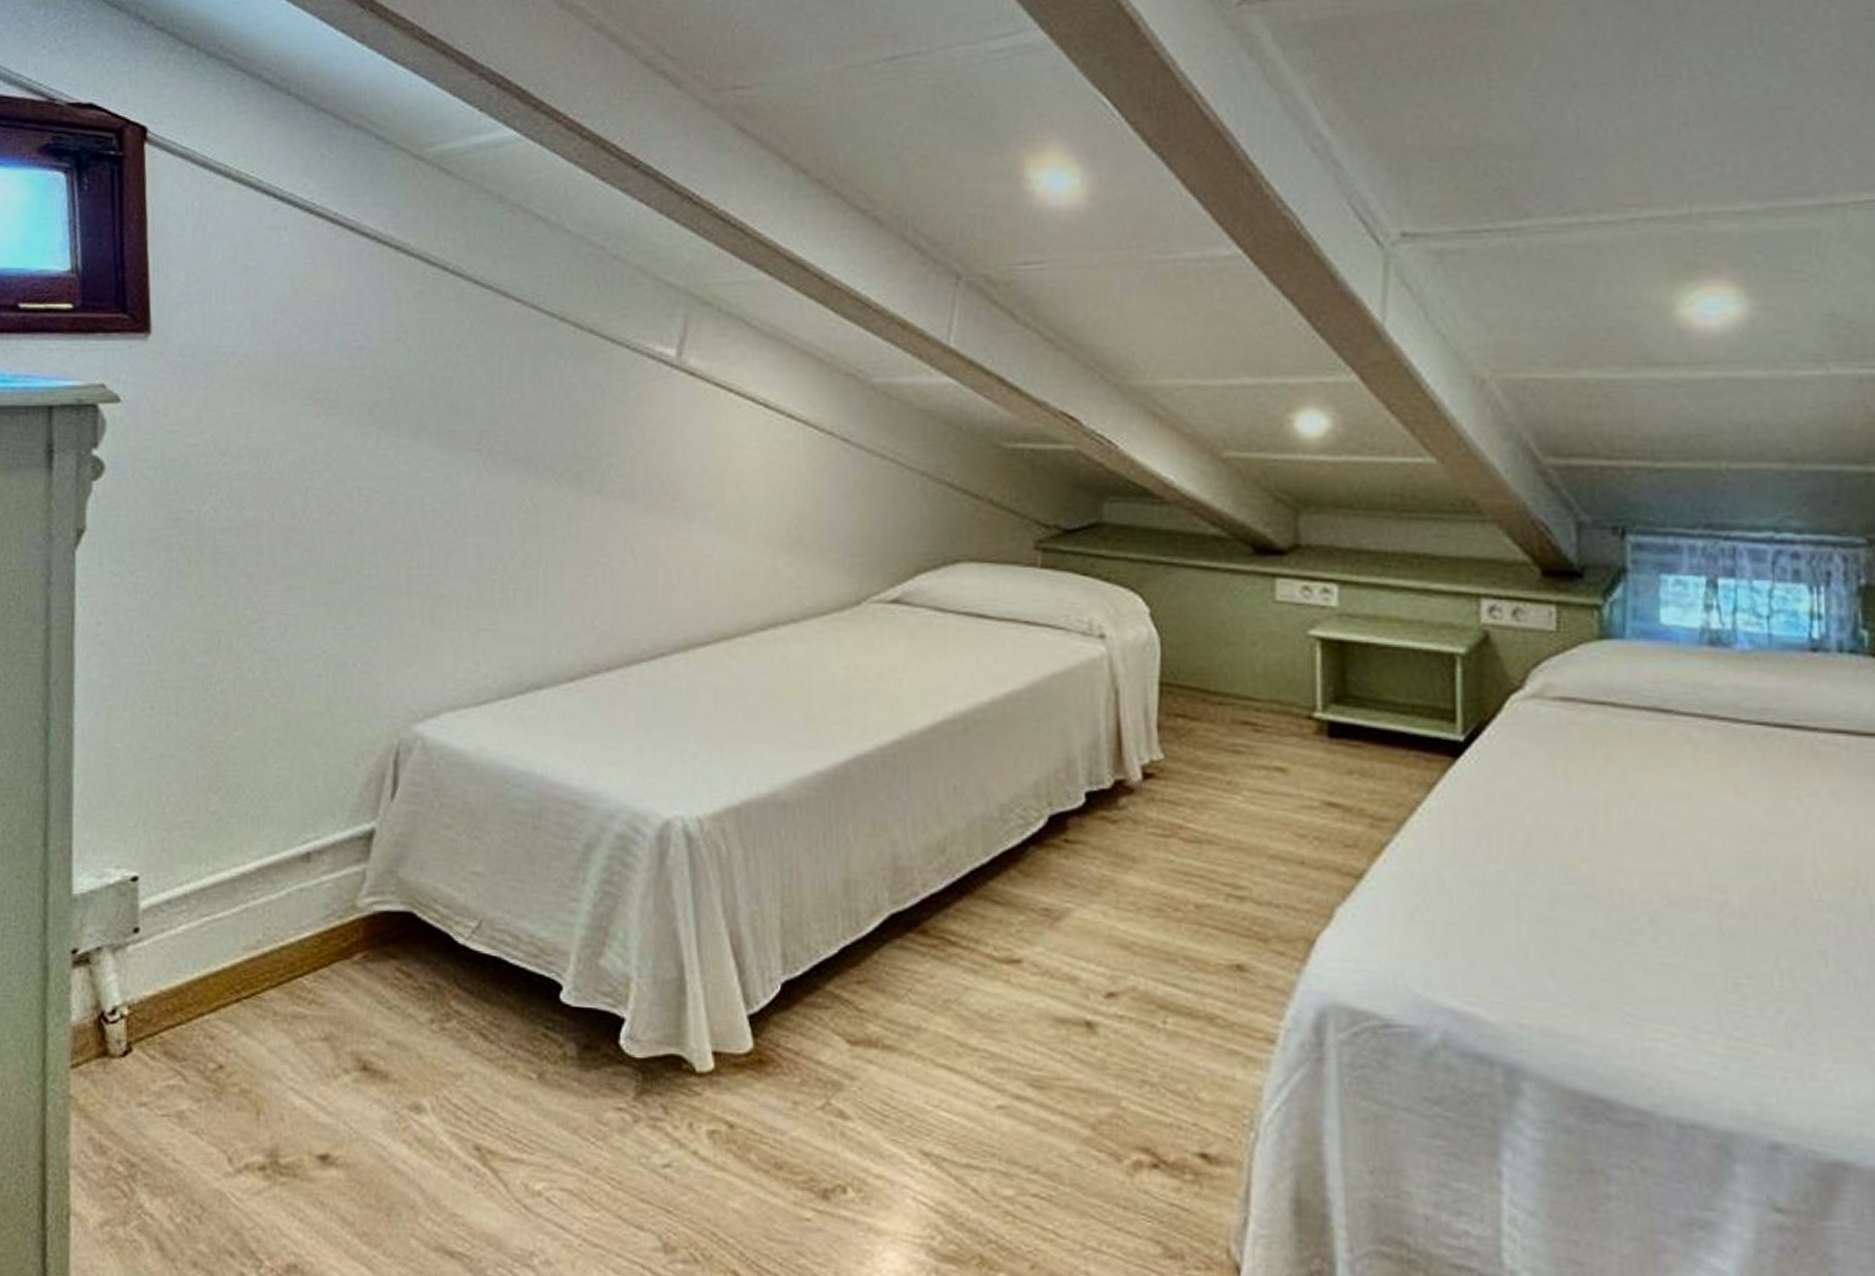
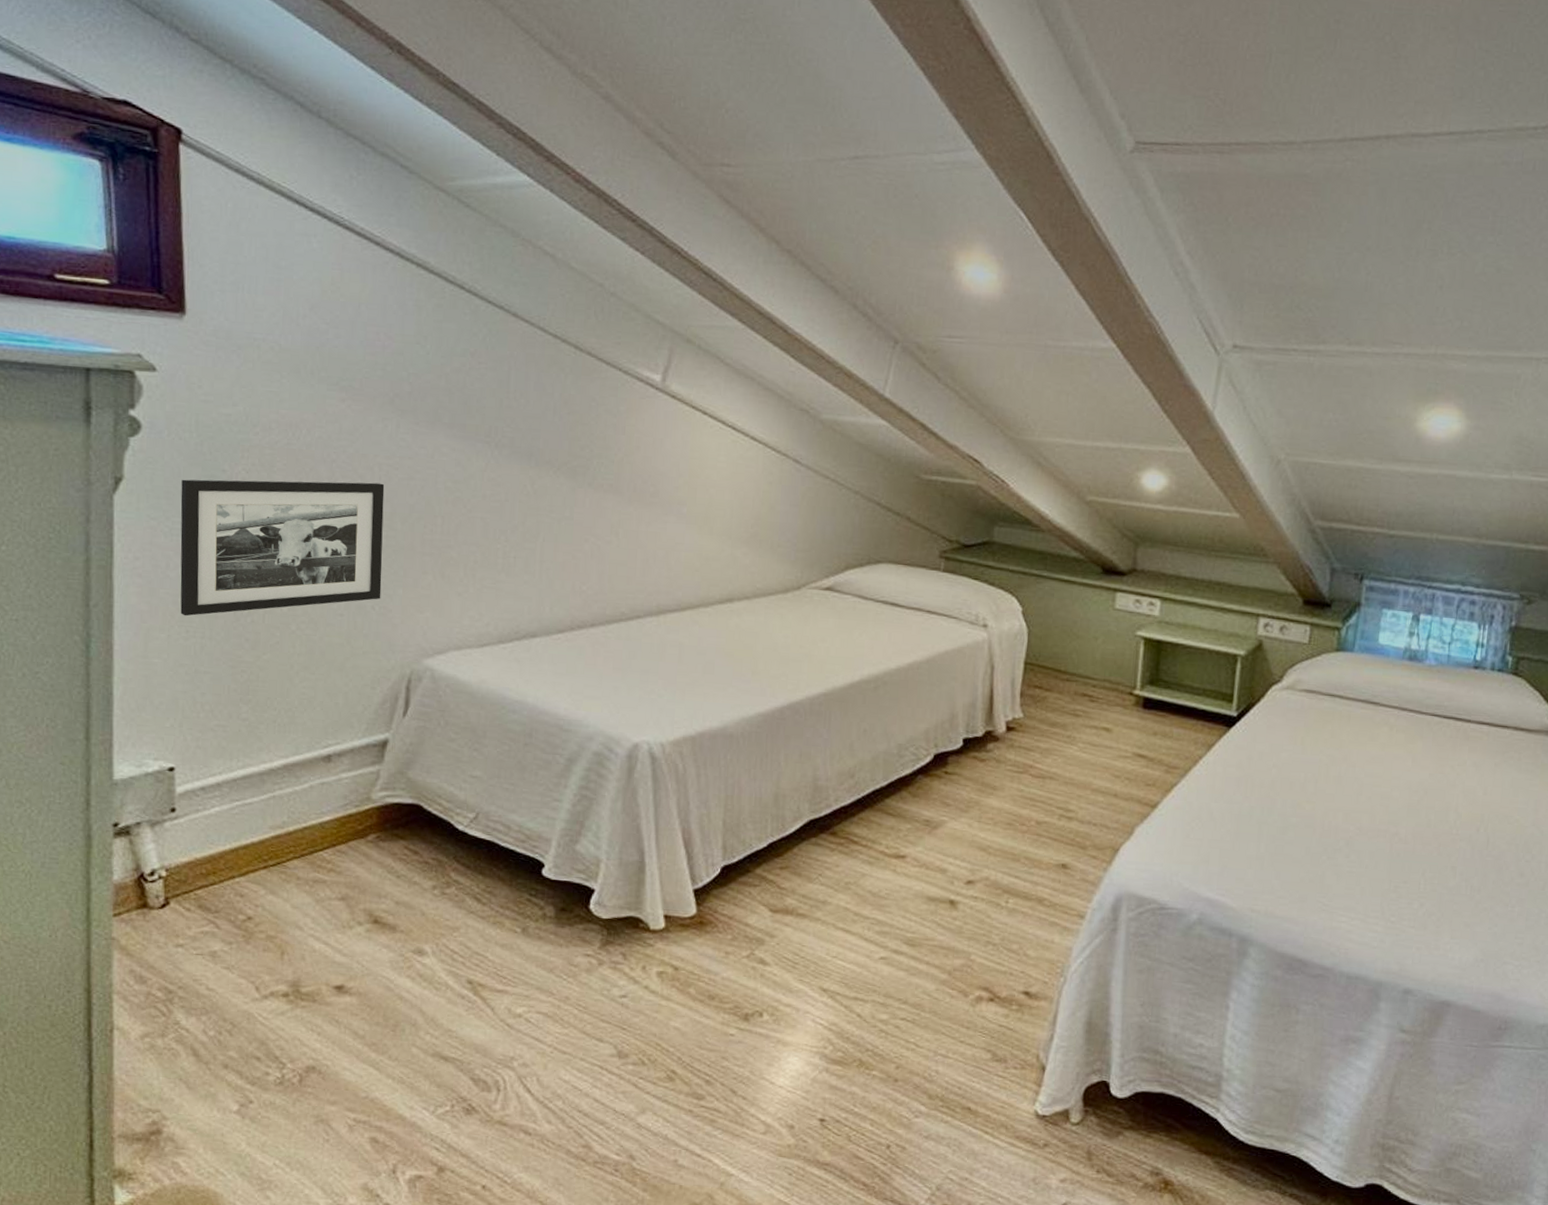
picture frame: none [144,511,365,689] -> present [180,479,385,617]

